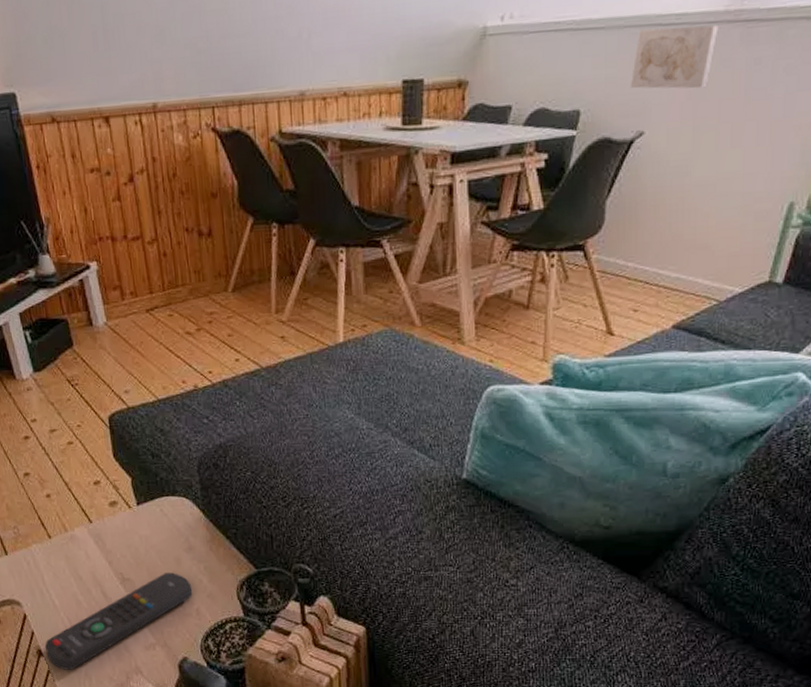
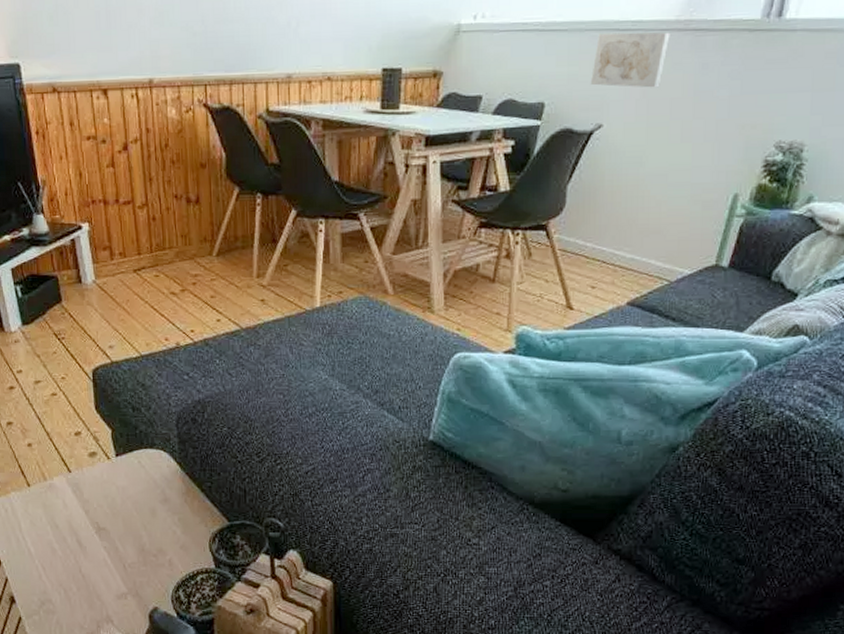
remote control: present [45,573,193,670] -> none [18,523,166,617]

